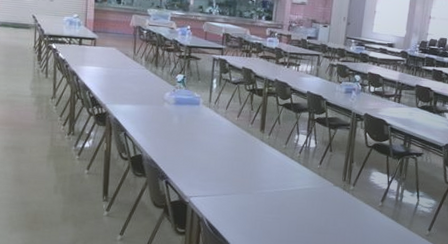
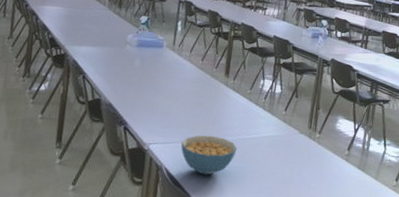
cereal bowl: none [220,188,274,226] -> present [181,135,237,175]

